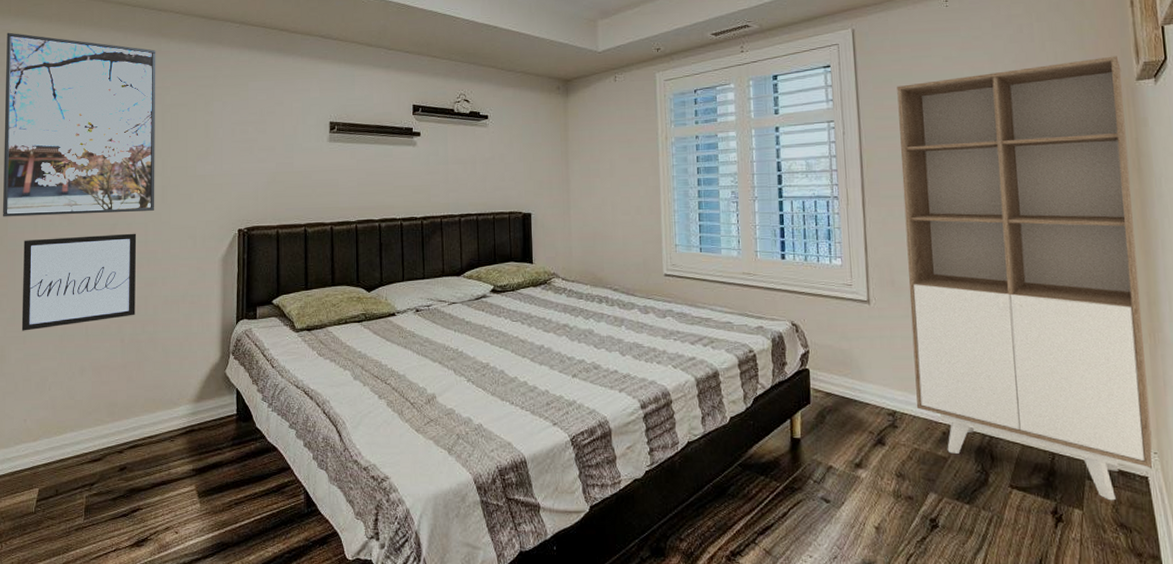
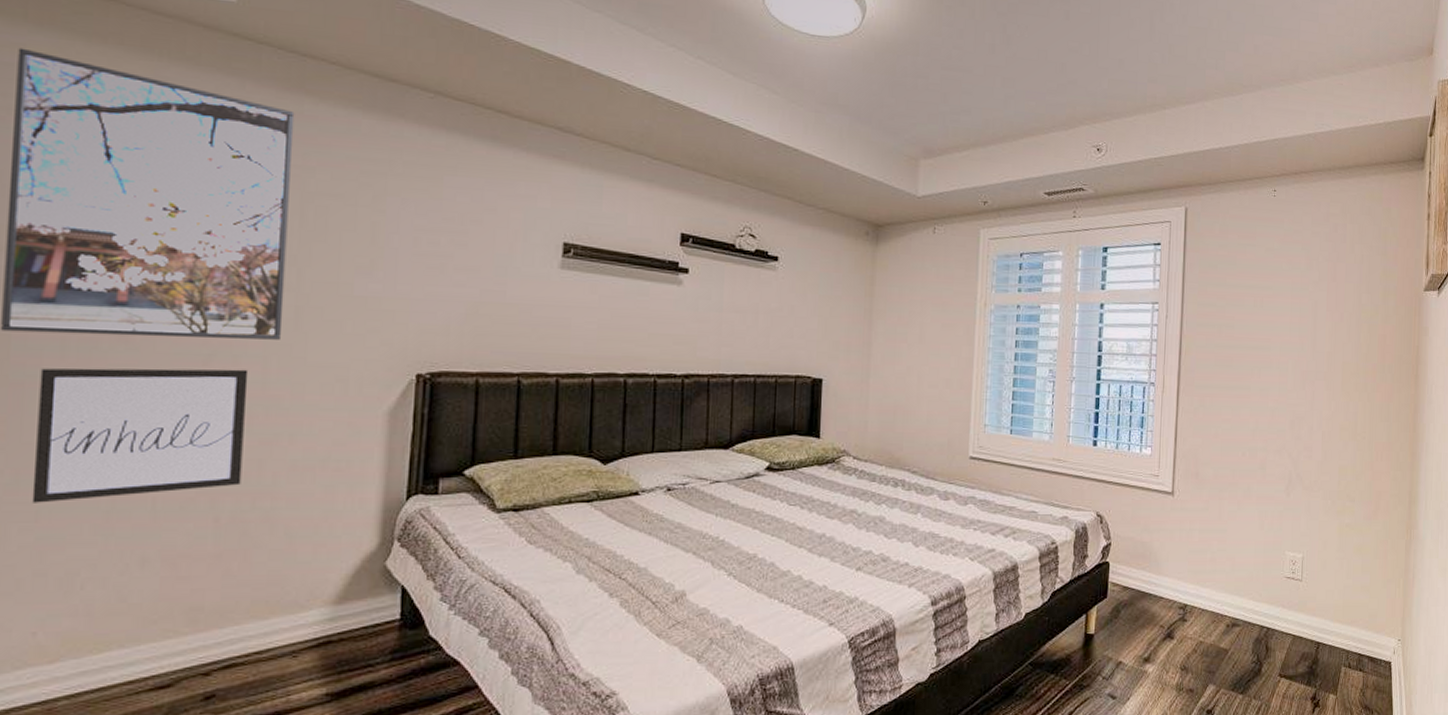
wardrobe: present [897,56,1153,501] -> none [1206,265,1413,685]

